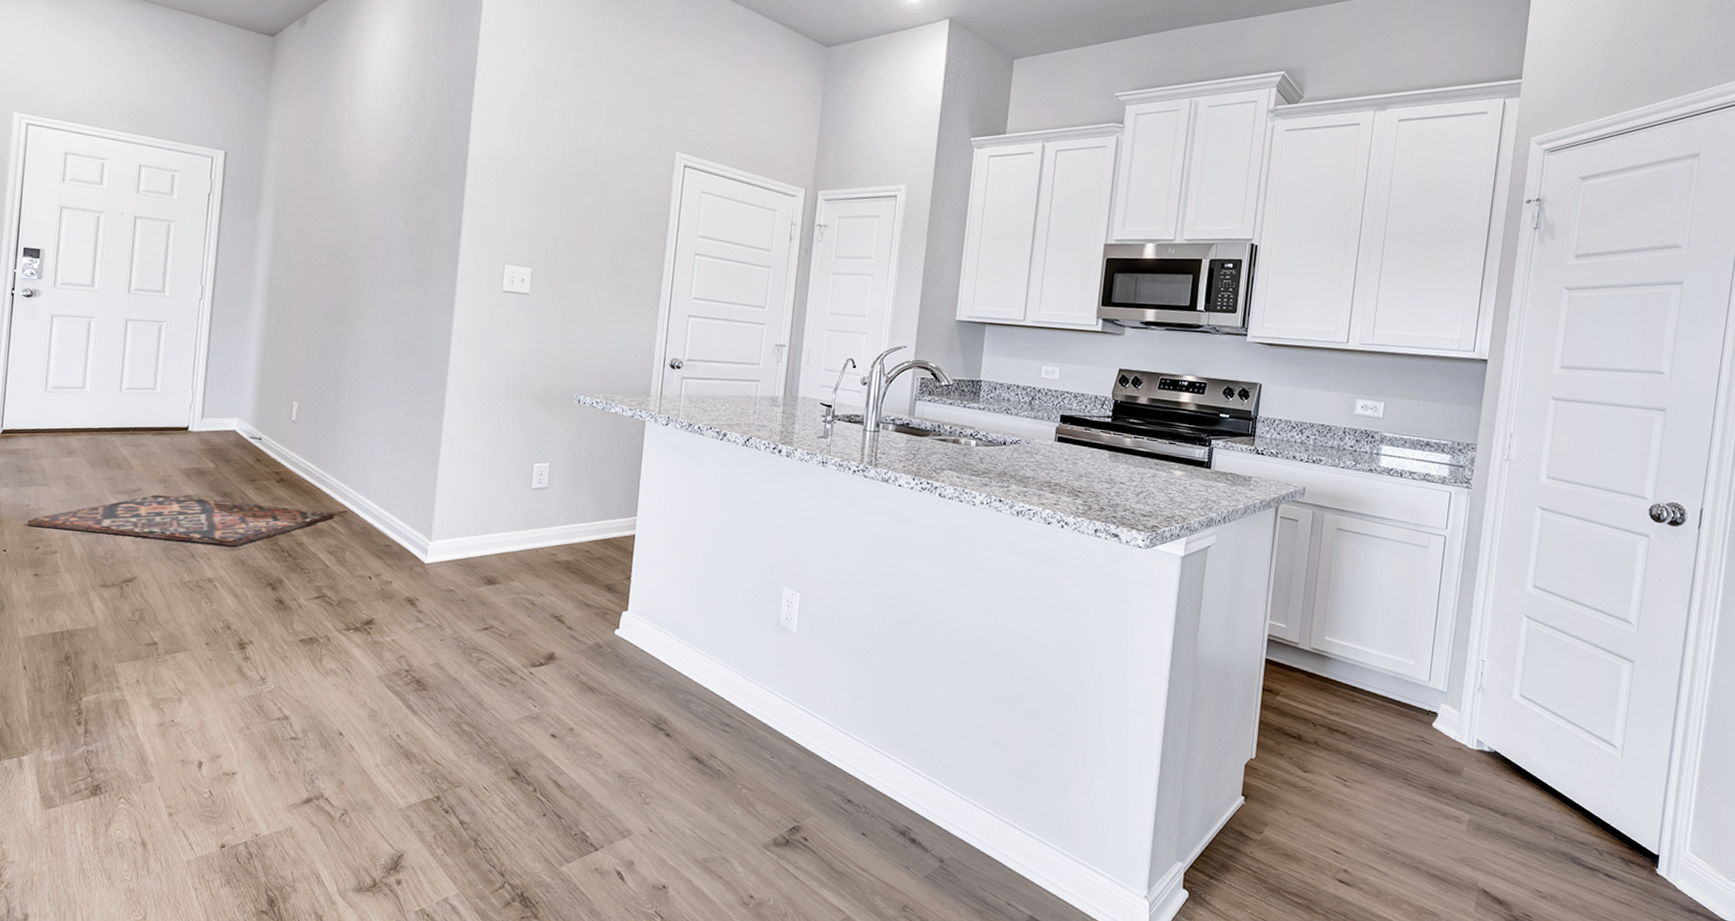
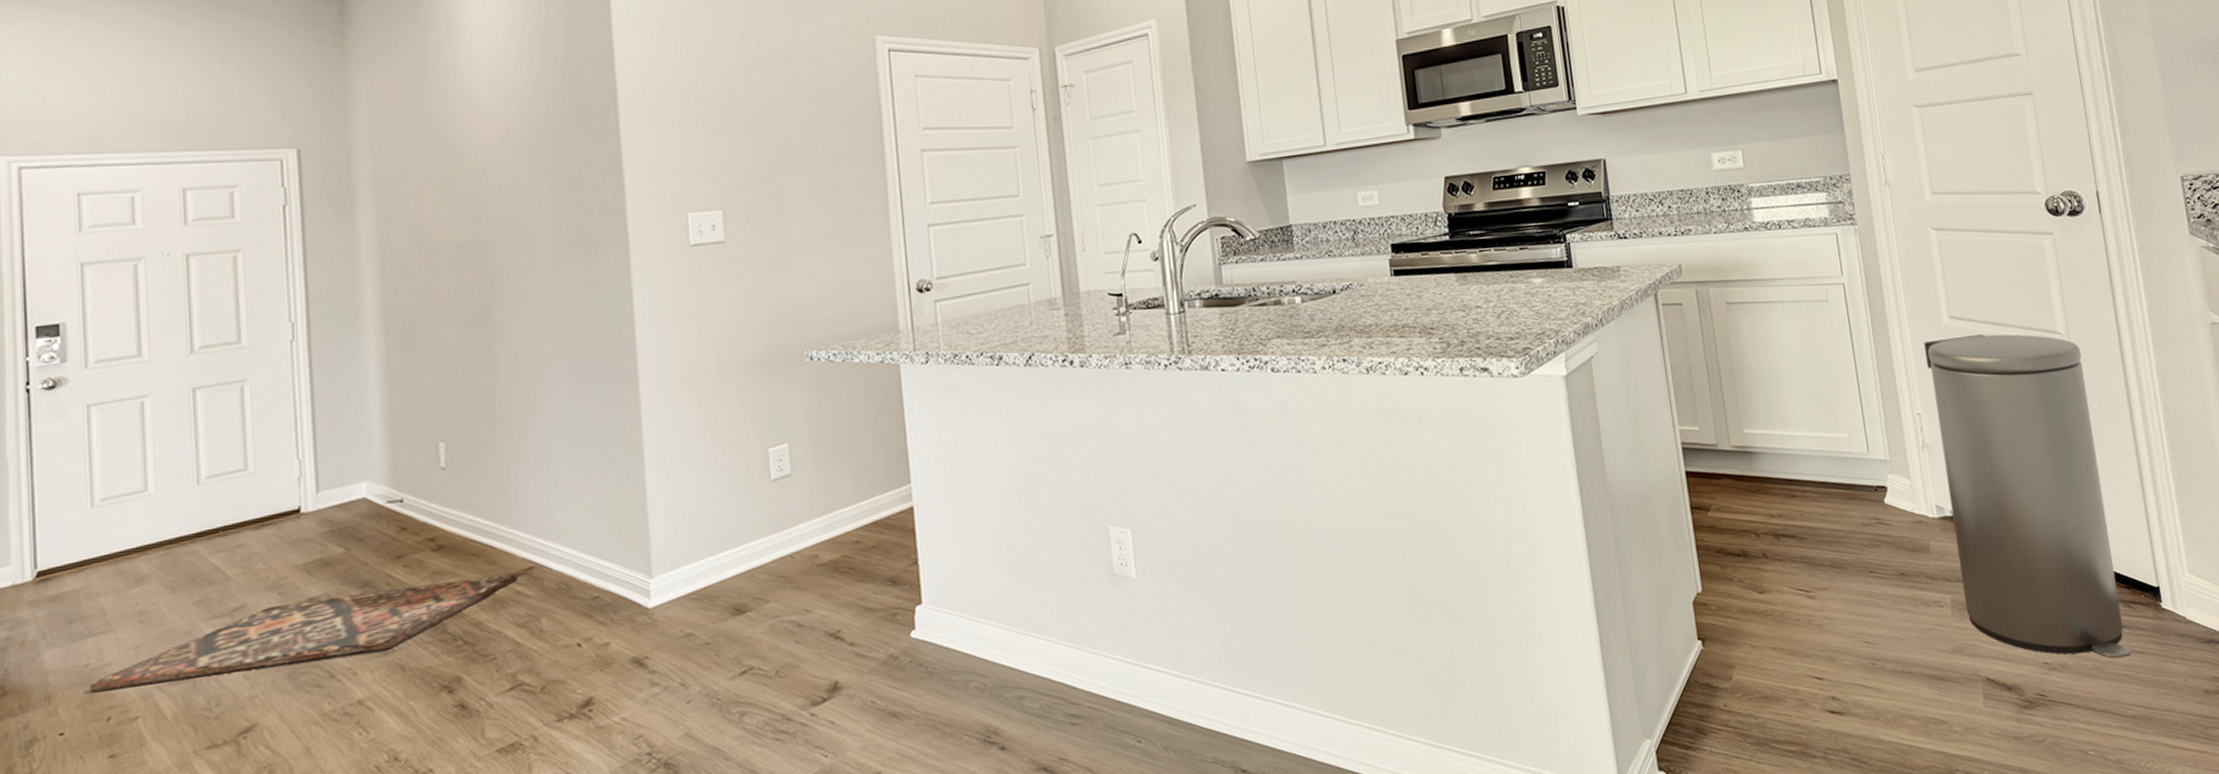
pedal bin: none [1480,602,1646,905] -> present [1924,334,2132,659]

